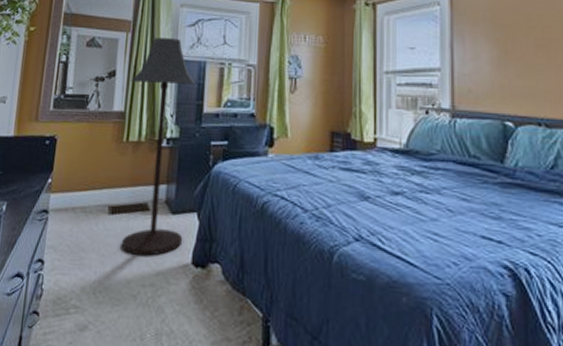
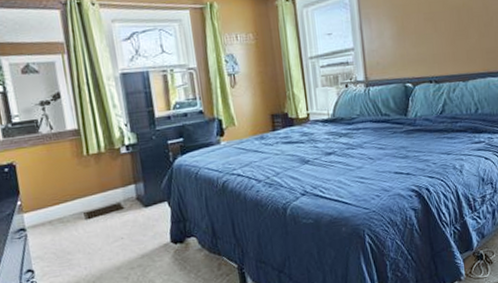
floor lamp: present [121,38,196,256] -> none [77,53,160,247]

